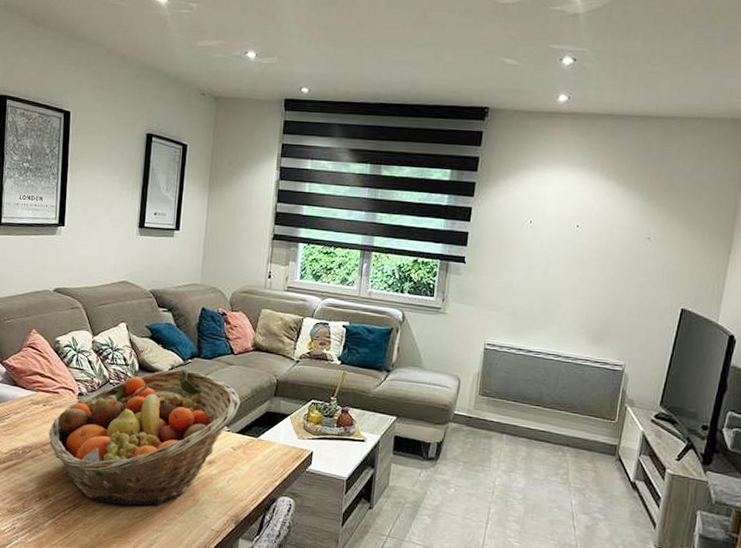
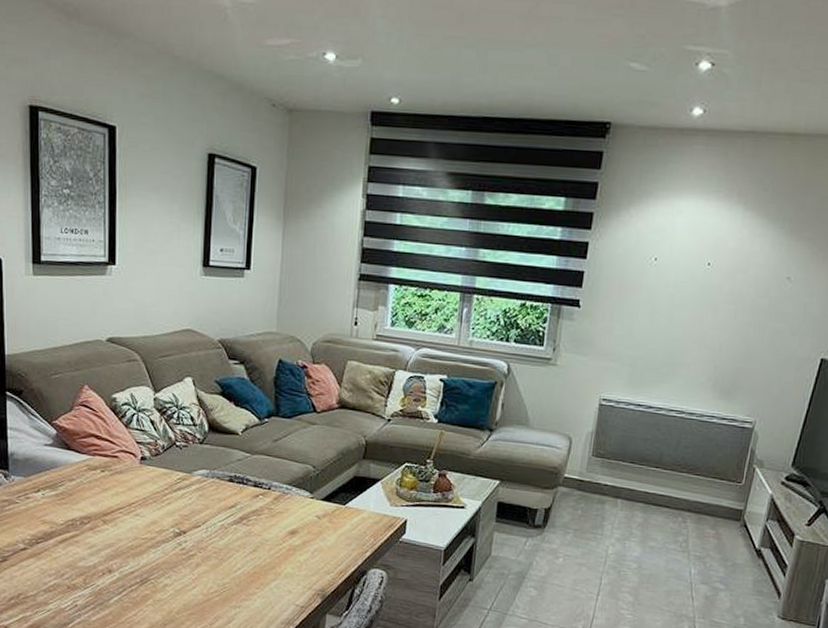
fruit basket: present [48,369,240,506] -> none [109,429,325,580]

